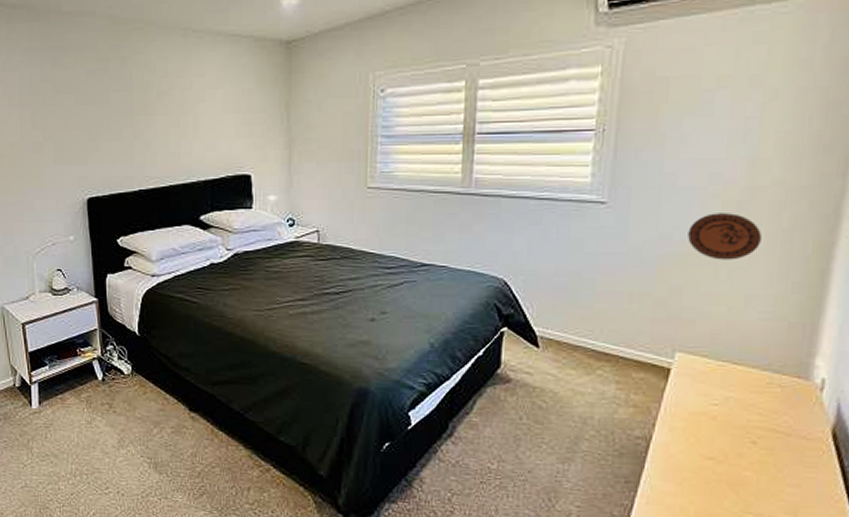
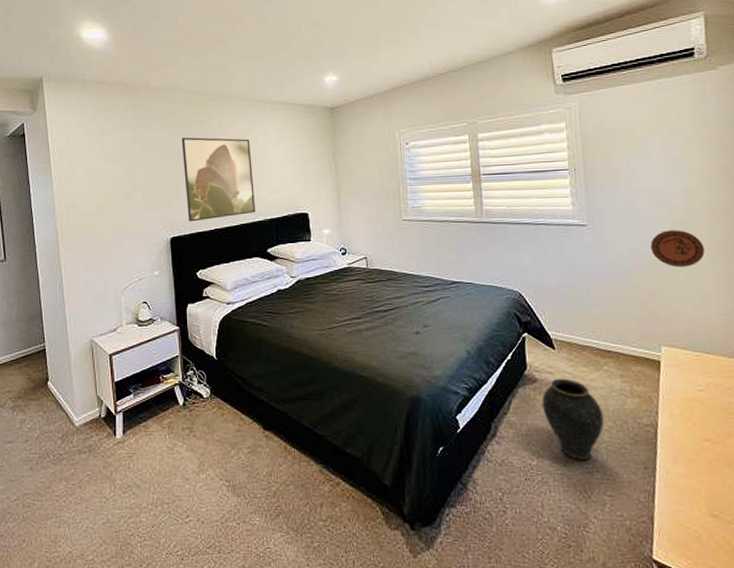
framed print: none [99,76,188,181] -> present [181,137,256,222]
vase: none [513,380,586,469] -> present [542,378,604,460]

